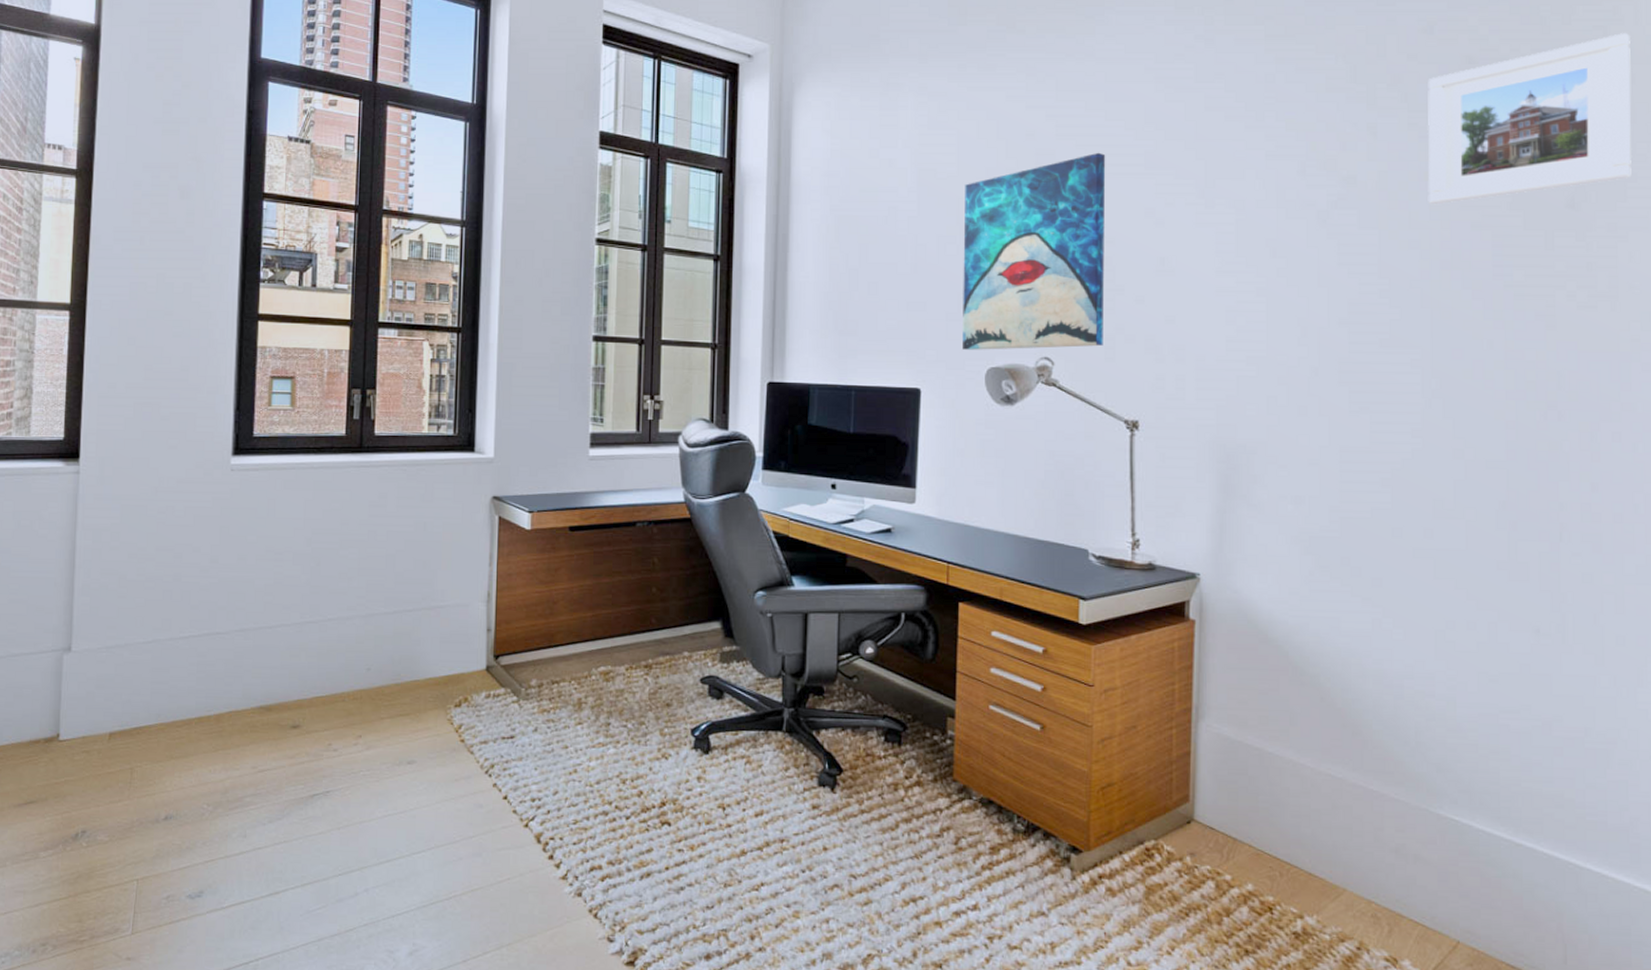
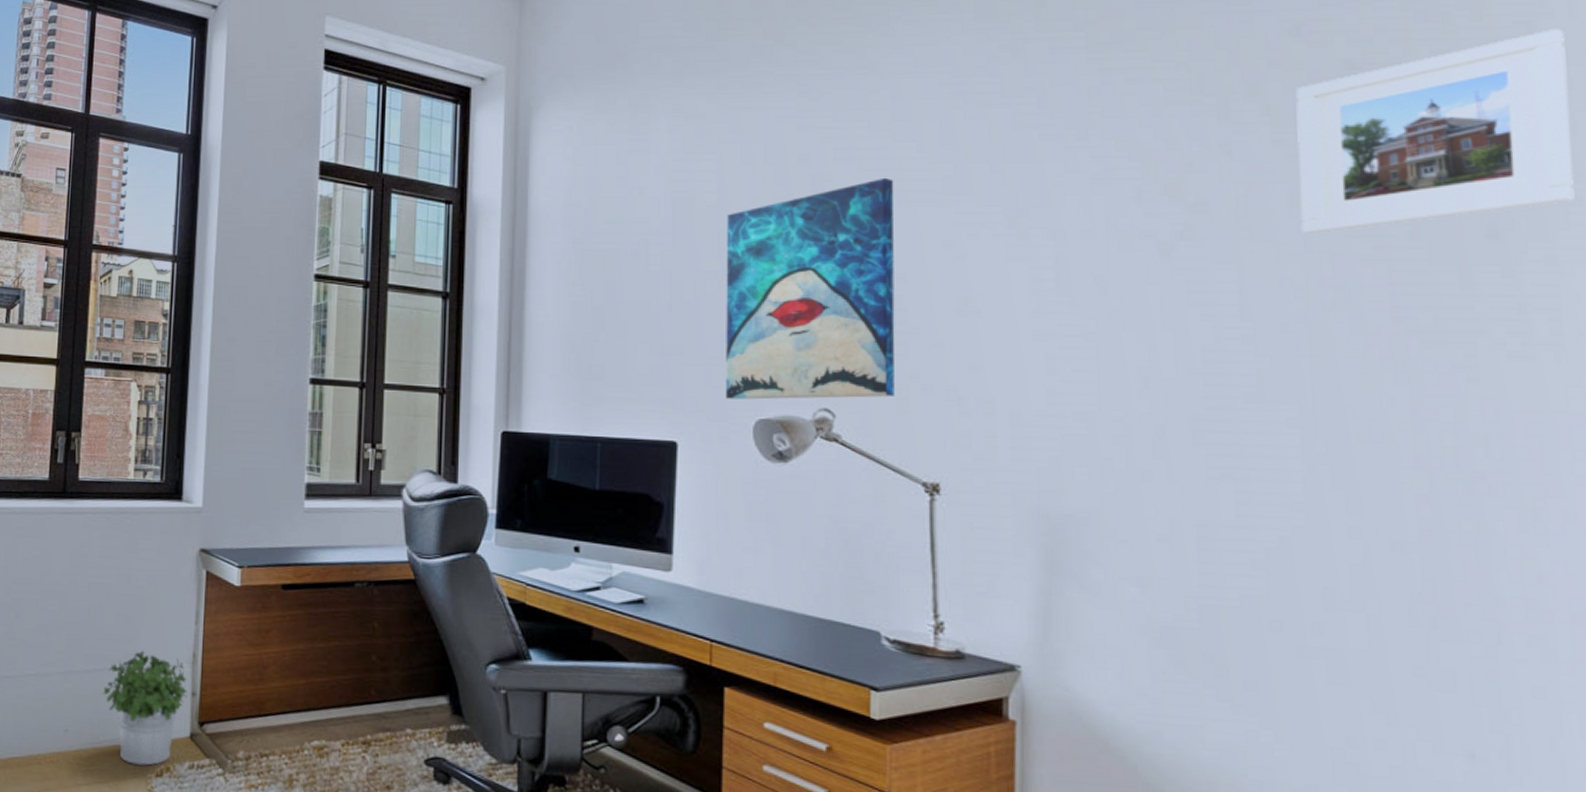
potted plant: none [402,592,483,697] -> present [102,650,188,766]

